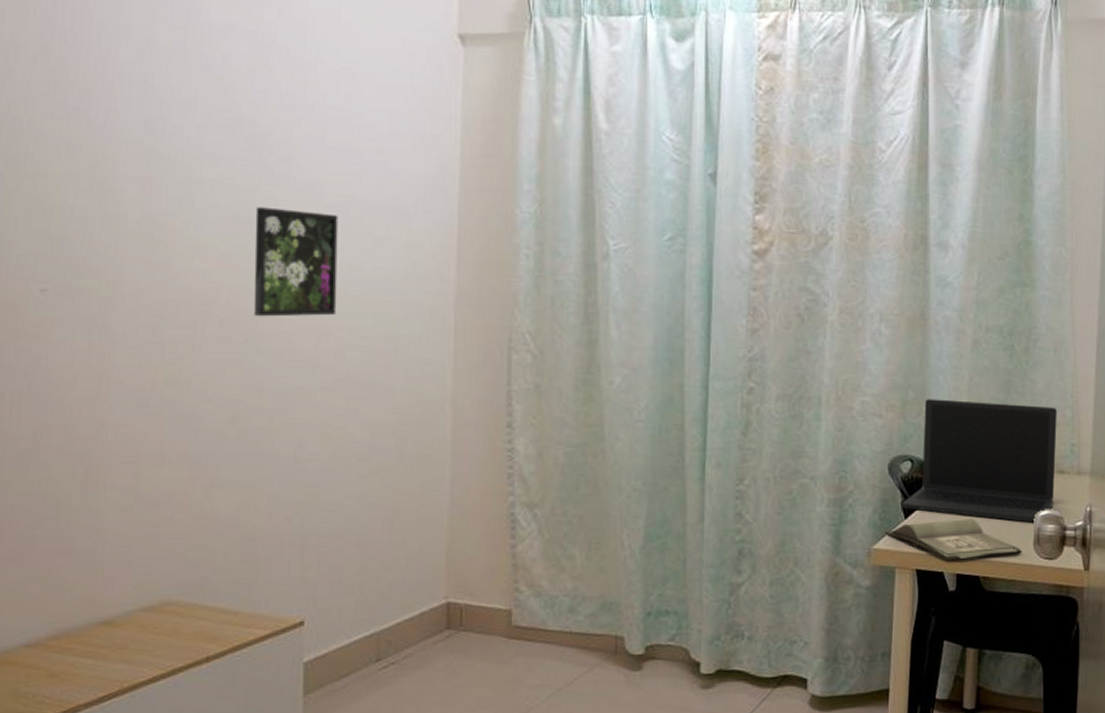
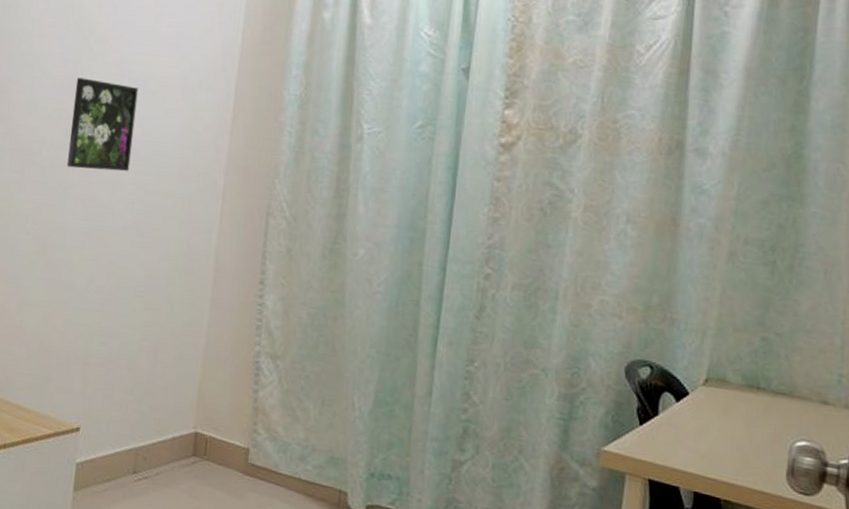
hardback book: present [885,519,1022,562] -> none [616,430,773,483]
laptop: present [902,399,1057,523] -> none [637,306,824,452]

